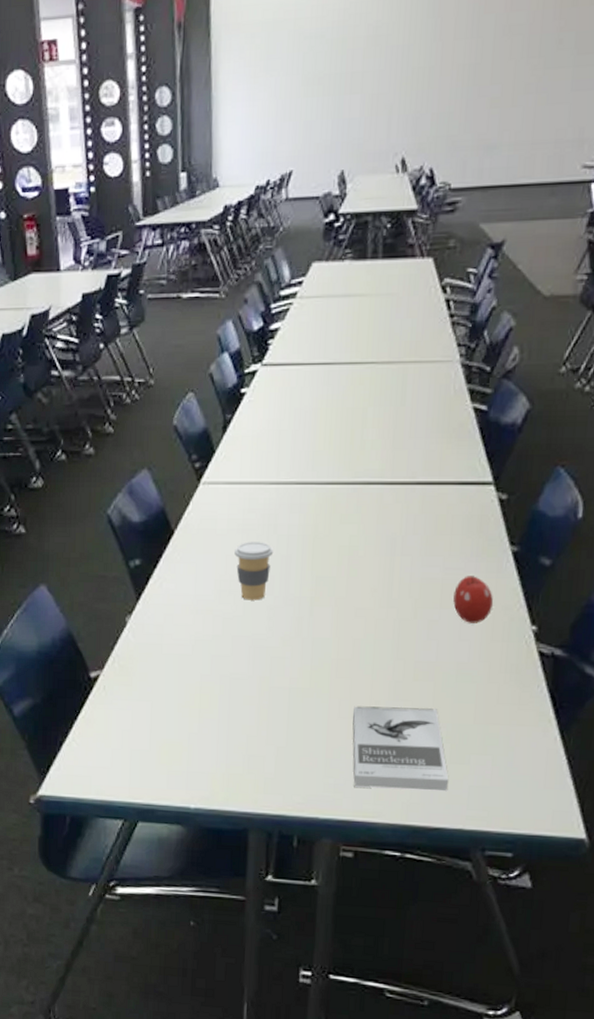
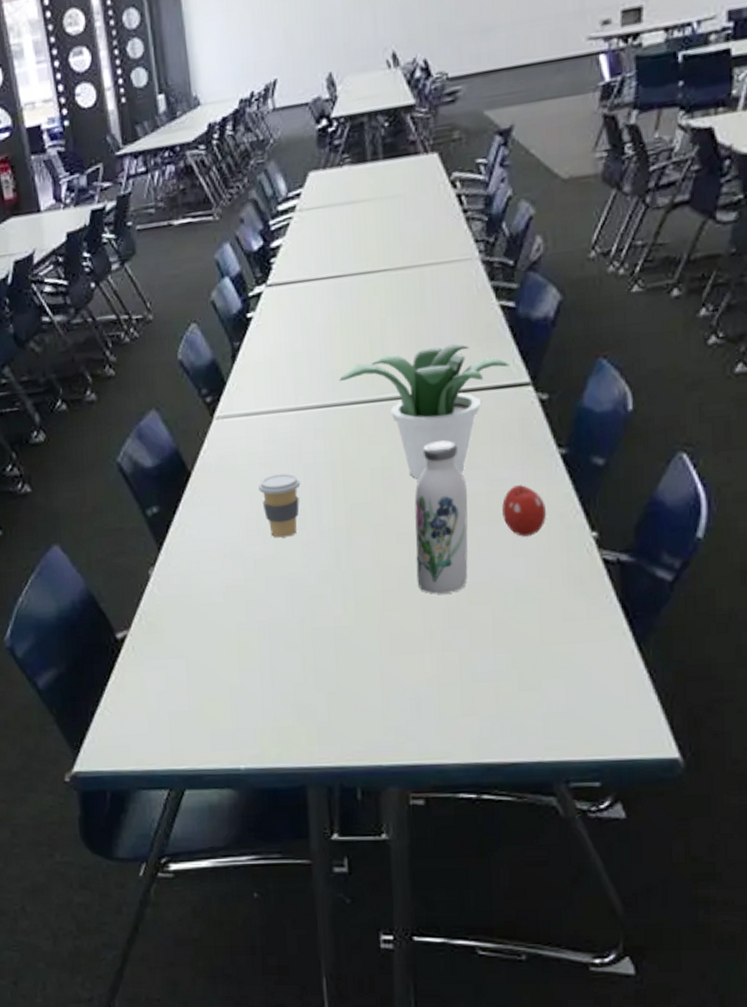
potted plant: none [319,439,476,560] -> present [339,344,510,479]
book: present [352,706,449,792] -> none [407,633,521,727]
water bottle: none [369,527,424,668] -> present [414,440,468,594]

